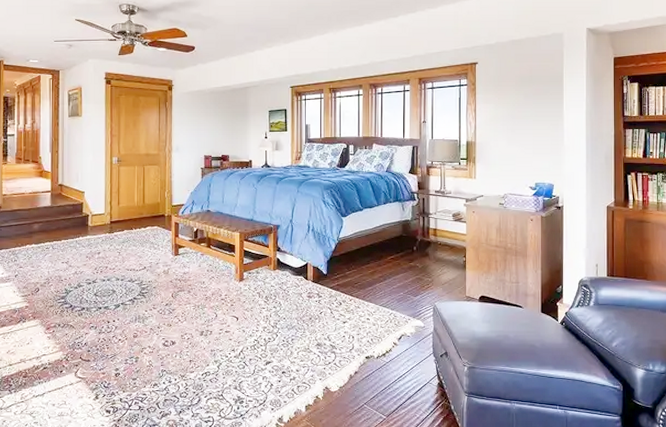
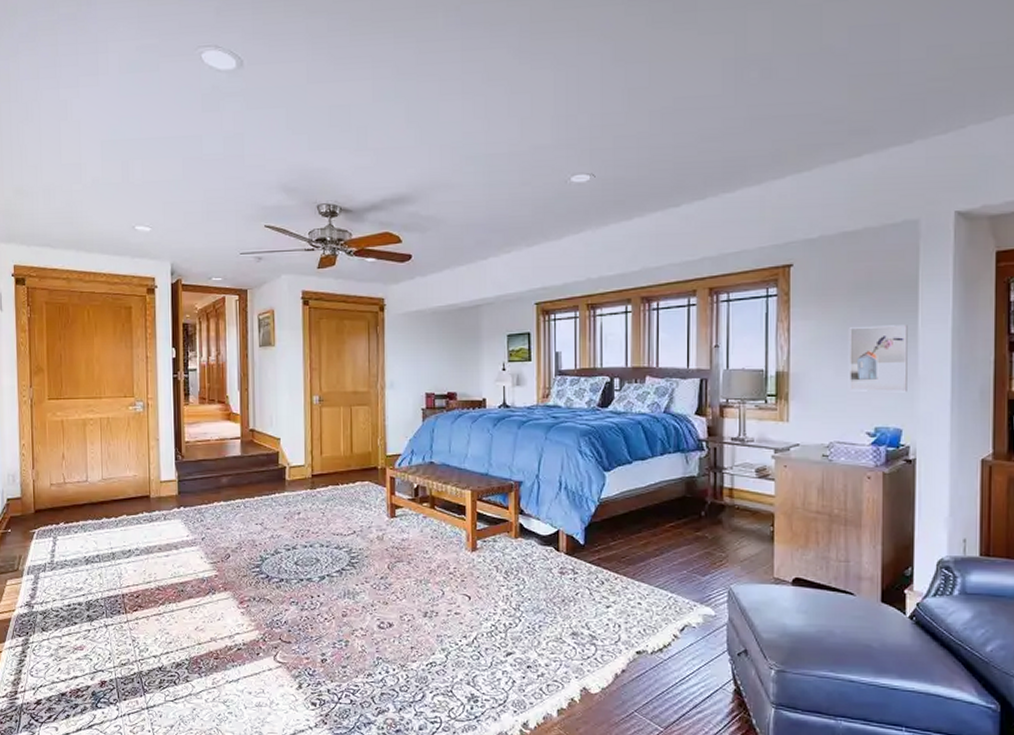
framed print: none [516,108,557,158] -> present [848,325,908,393]

